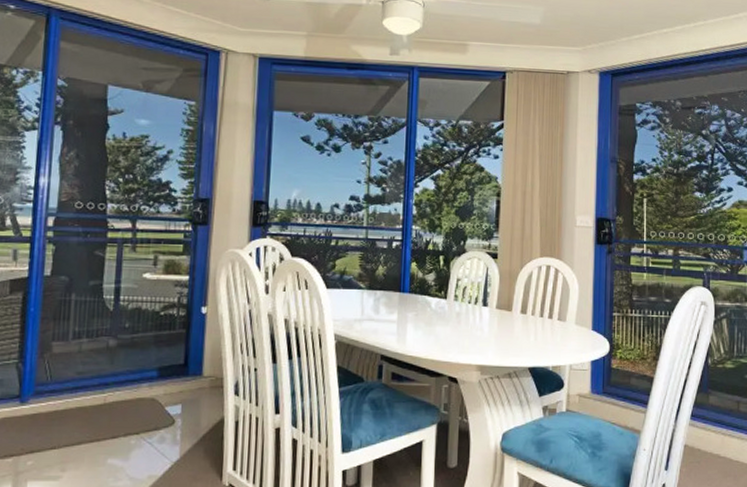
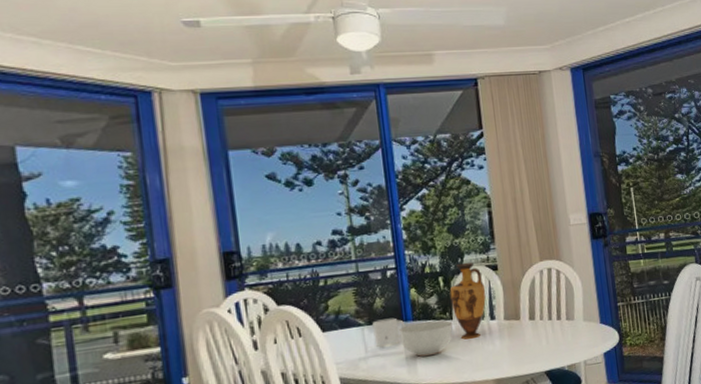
mug: none [371,286,402,313] -> present [372,317,406,348]
bowl: none [395,296,447,330] -> present [399,320,453,357]
vase: none [447,246,483,321] -> present [449,262,486,340]

